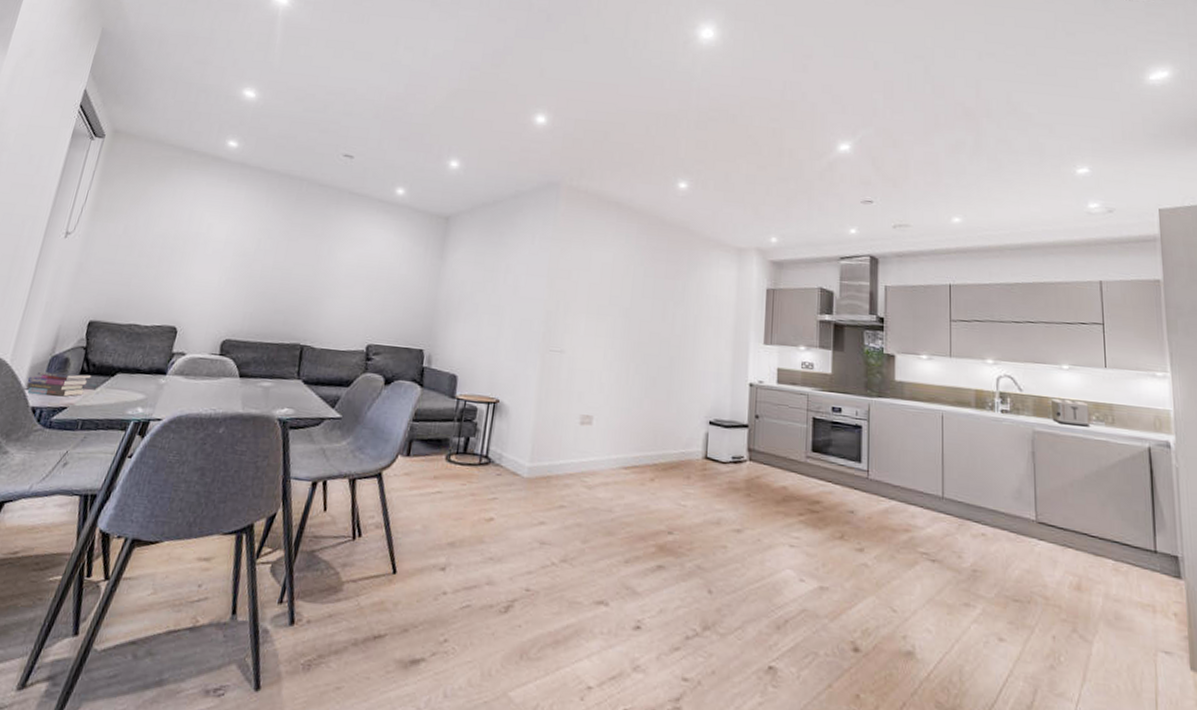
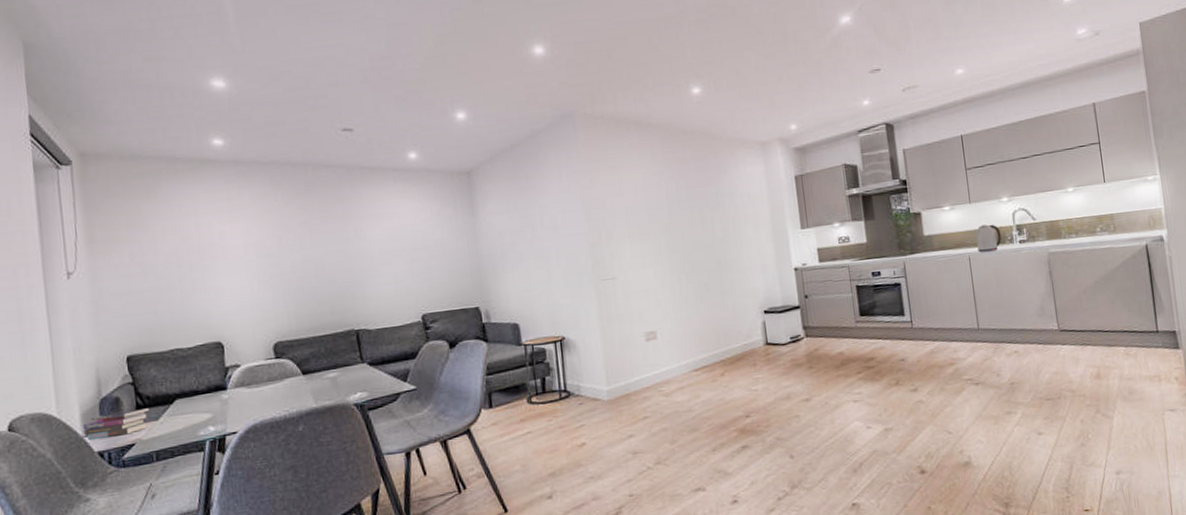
kettle: none [953,383,981,415] -> present [975,224,1002,253]
toaster: present [1050,398,1089,427] -> none [1060,217,1095,242]

